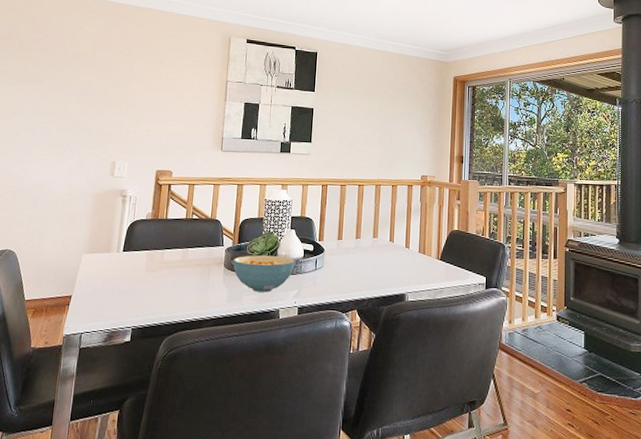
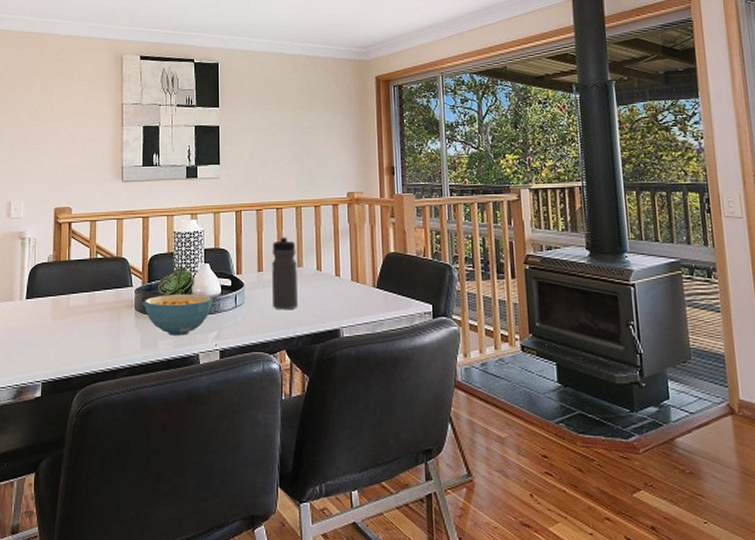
water bottle: none [349,210,373,274] -> present [272,236,298,309]

